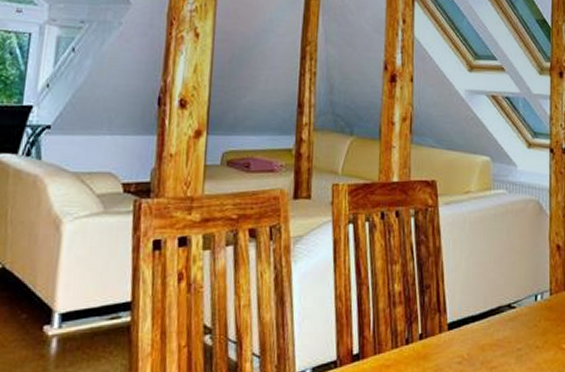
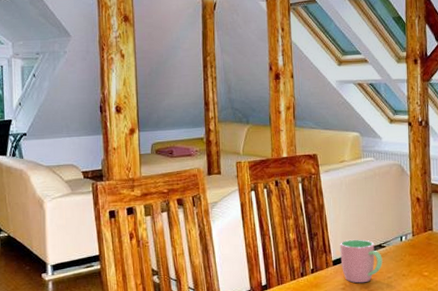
cup: none [458,295,511,356] -> present [340,239,383,283]

